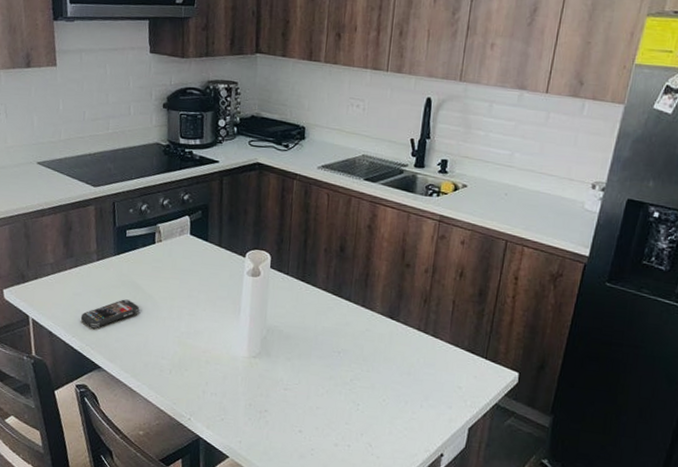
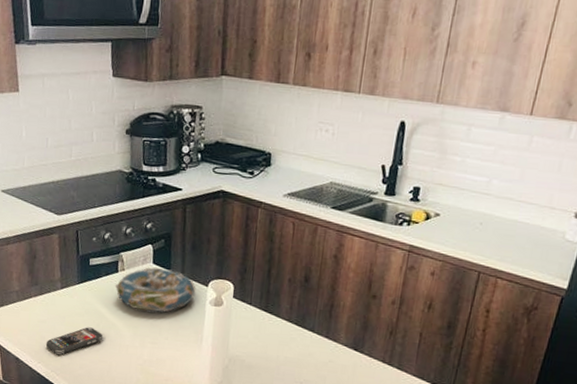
decorative bowl: none [153,238,234,284] -> present [116,267,196,313]

